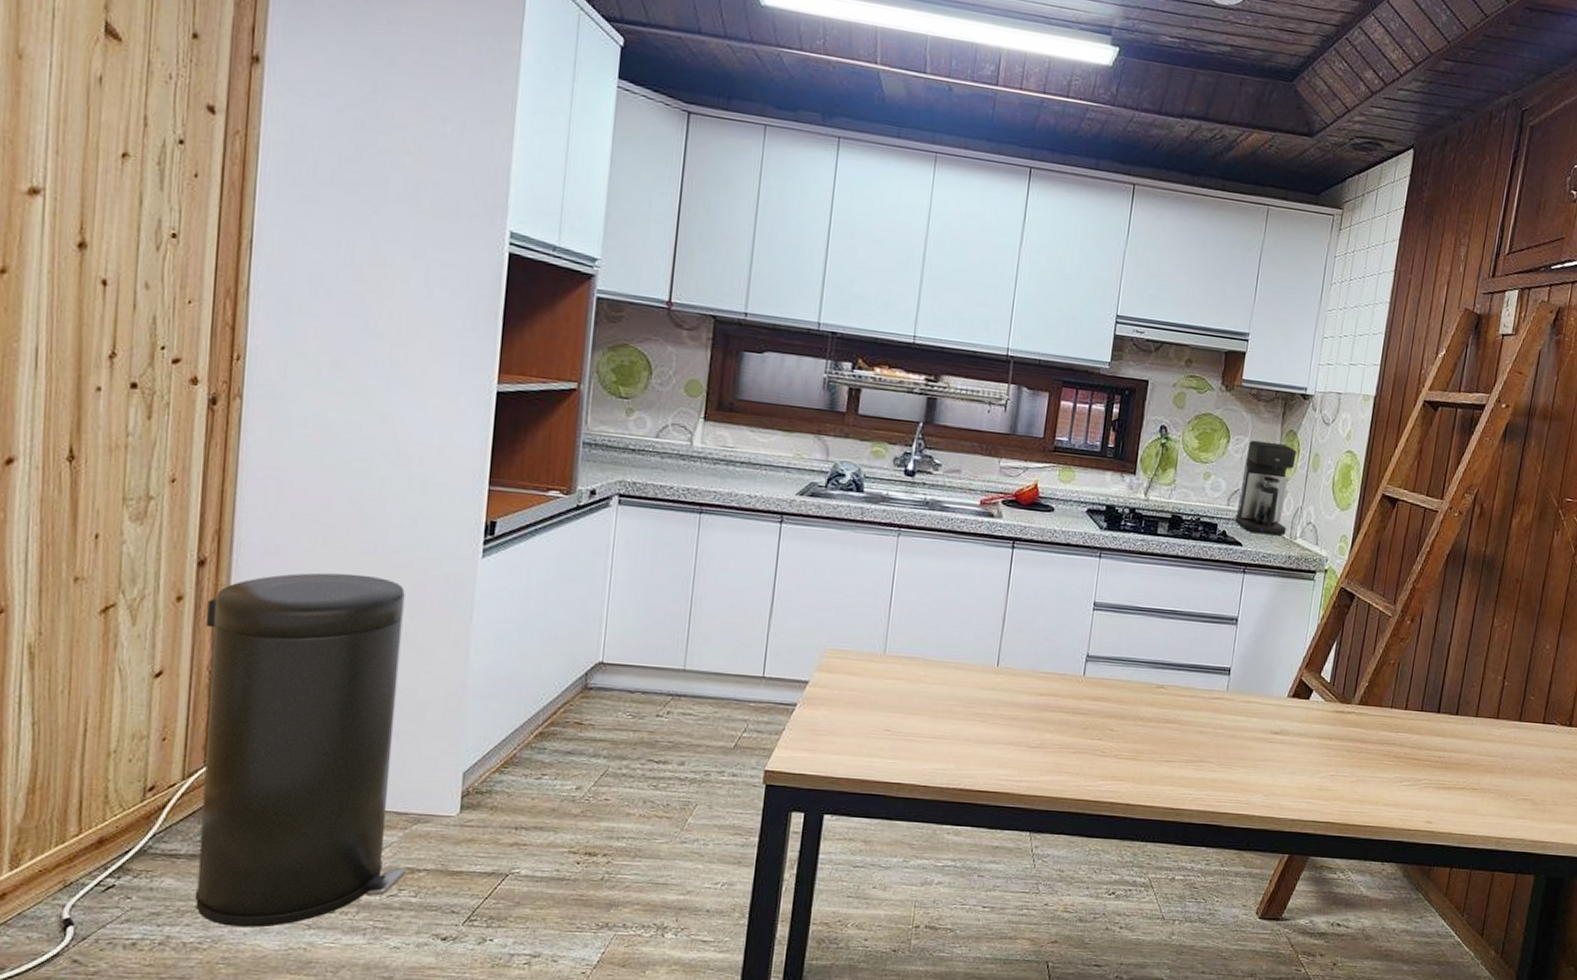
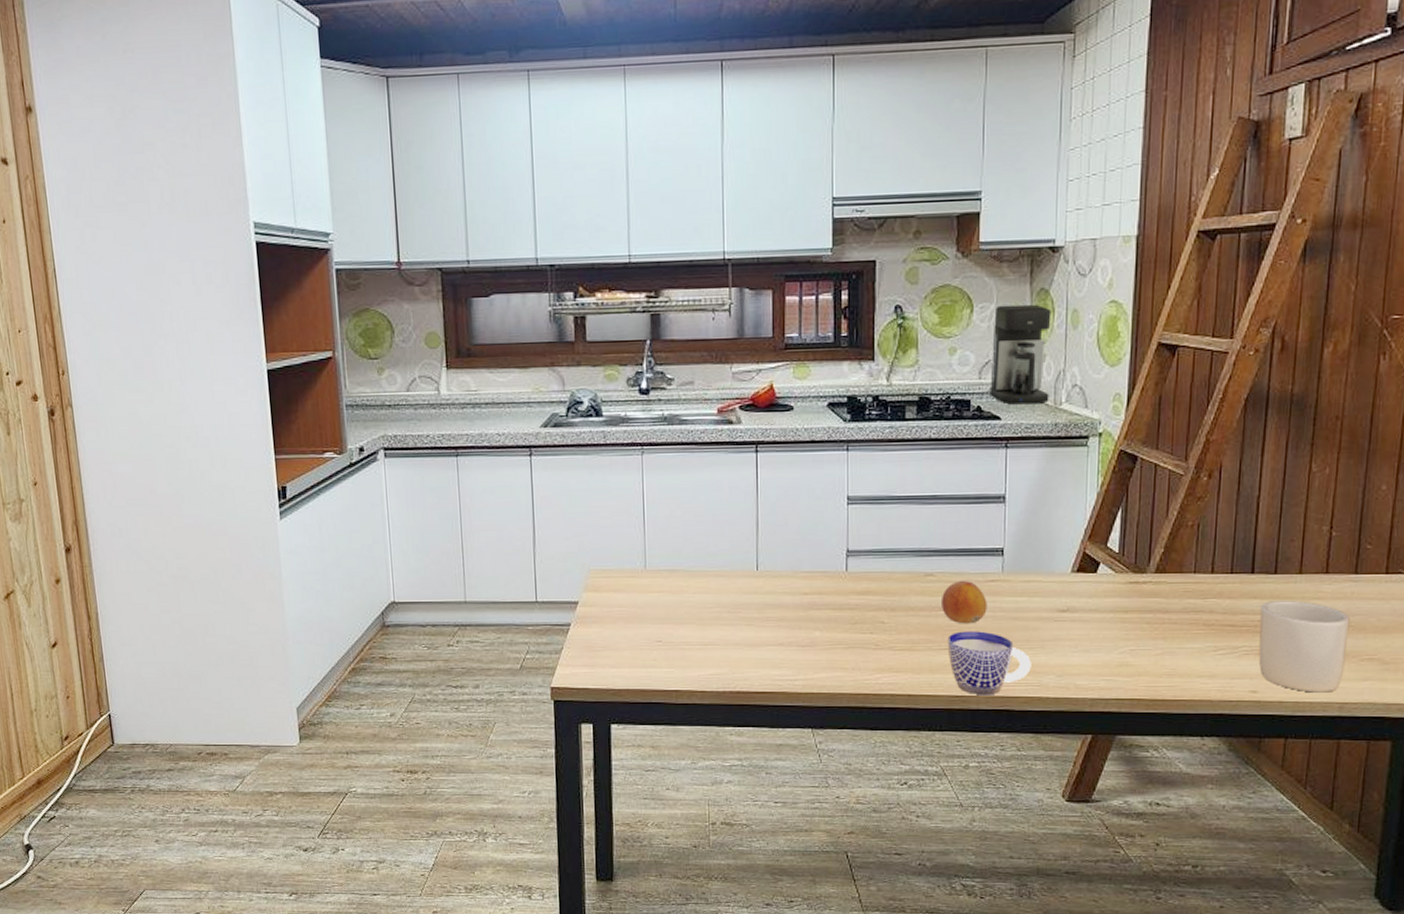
pedal bin: present [195,572,406,928] -> none [78,545,266,846]
fruit: none [1167,695,1210,739] -> present [940,580,987,624]
cup: none [1168,745,1243,810] -> present [947,631,1032,695]
mug: none [1435,739,1512,827] -> present [1258,601,1350,693]

